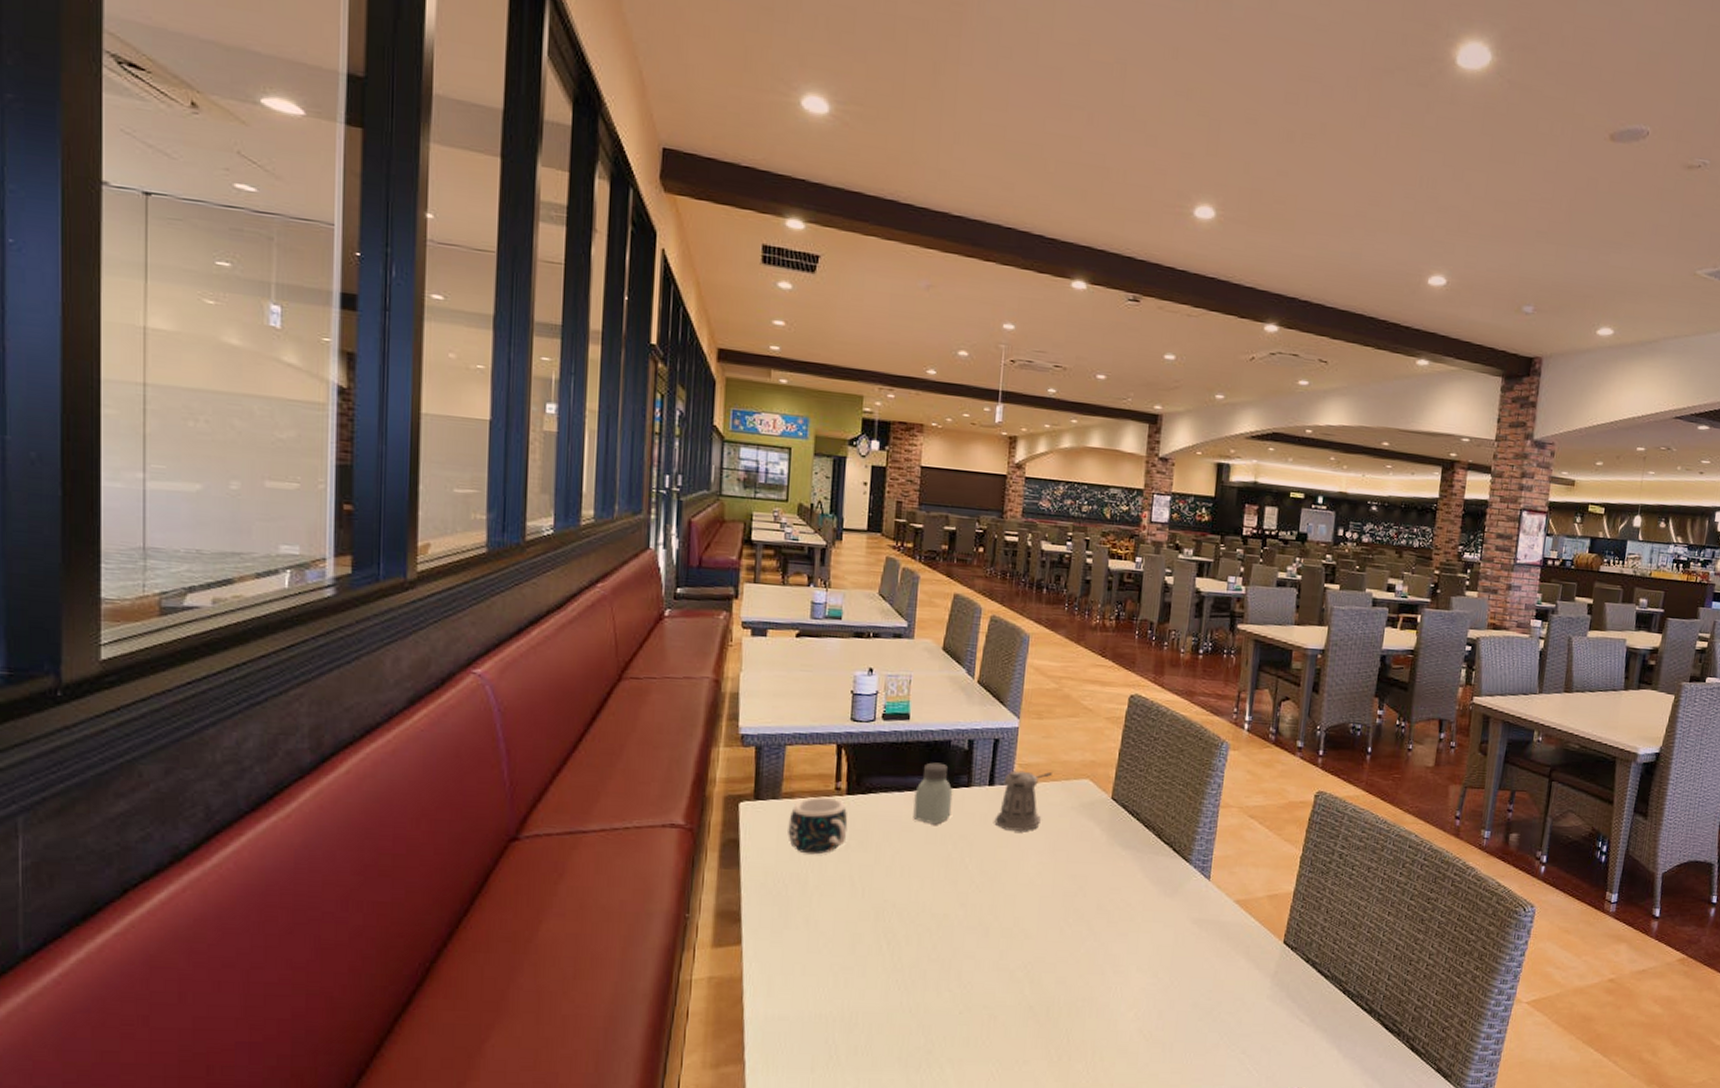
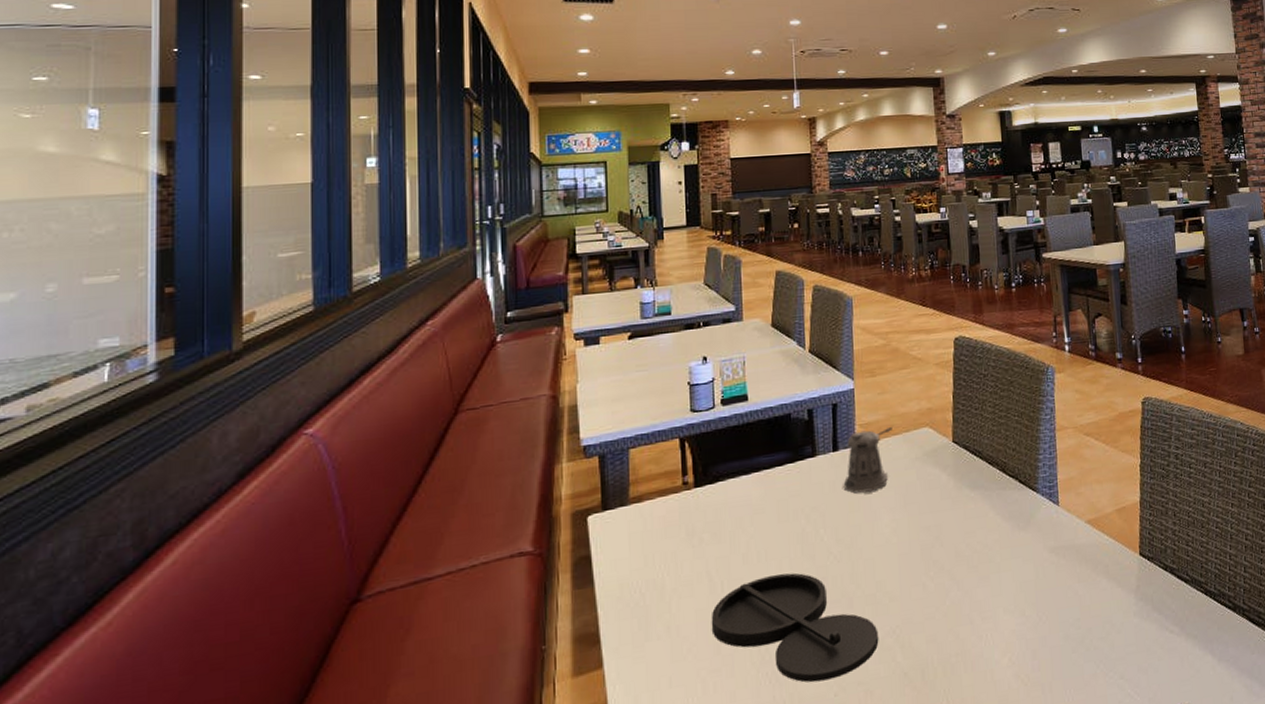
mug: present [788,796,848,855] -> none [639,493,700,557]
plate: none [848,891,1010,998] -> present [711,572,879,683]
saltshaker: present [913,762,953,825] -> none [762,437,800,502]

